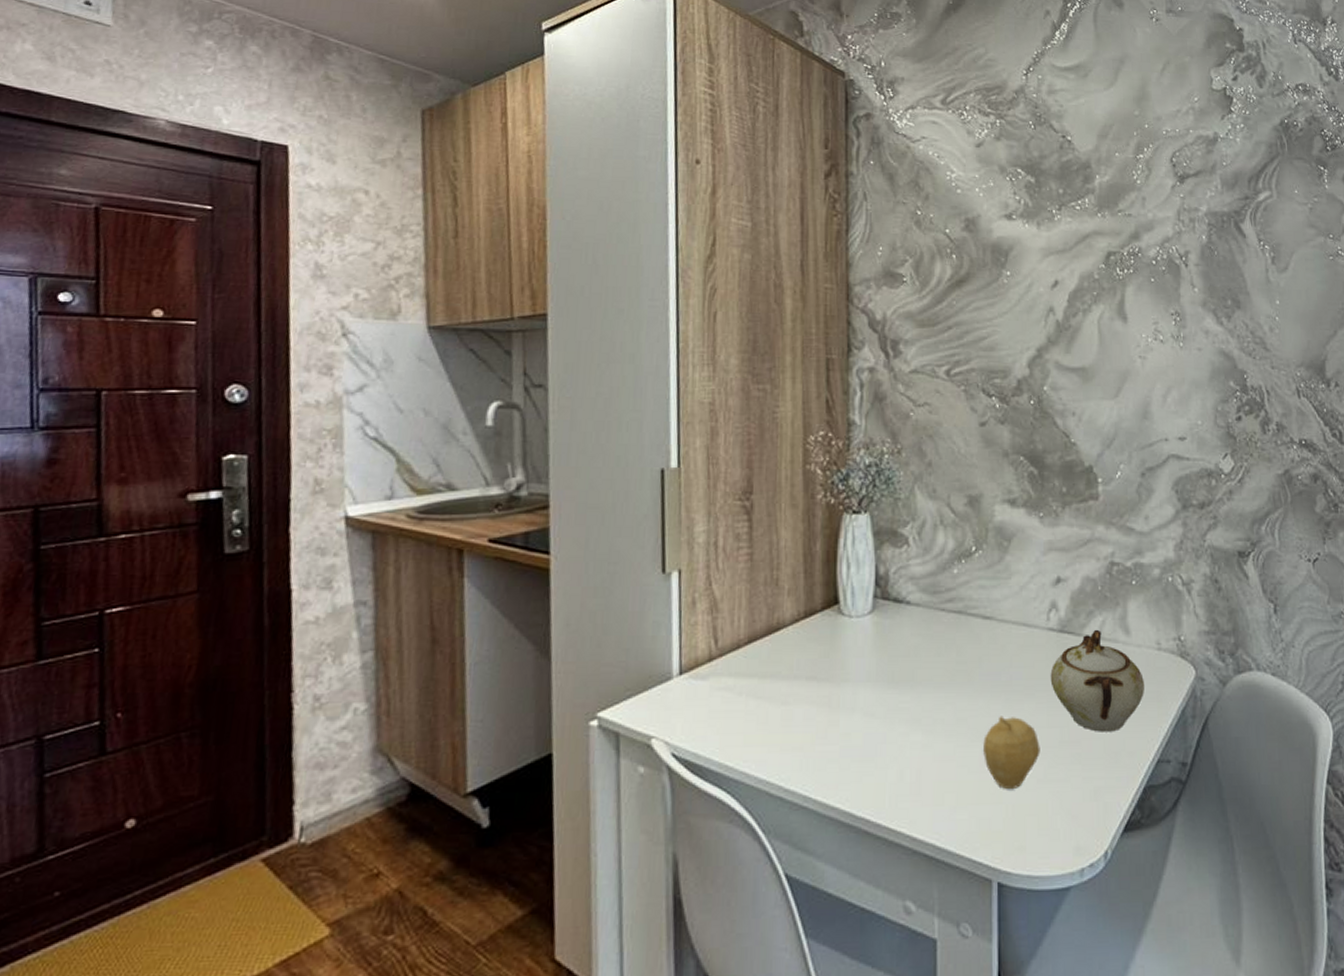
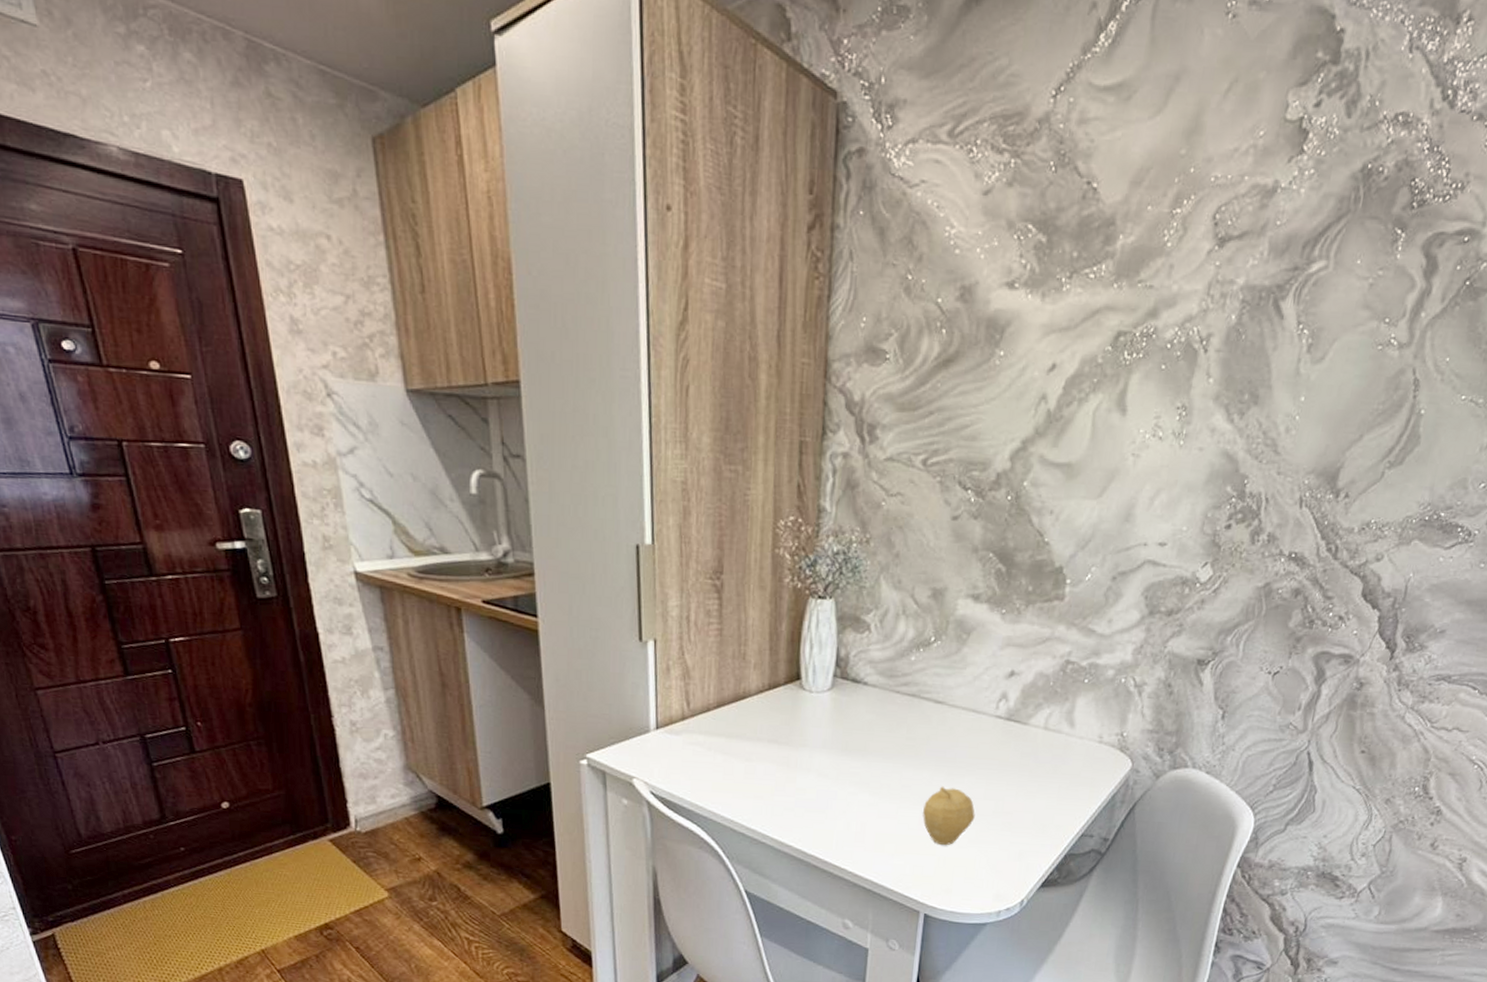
sugar bowl: present [1050,629,1144,732] -> none [992,720,1081,808]

